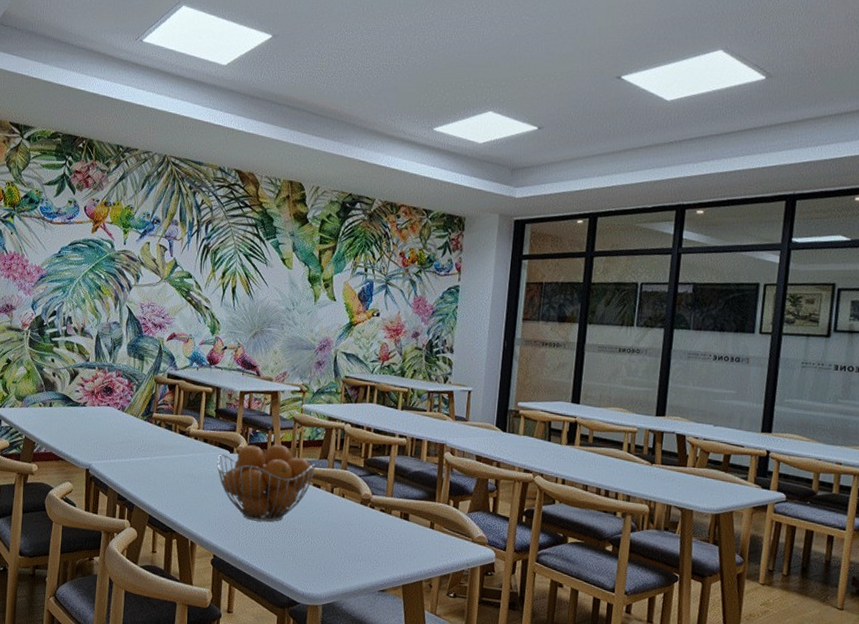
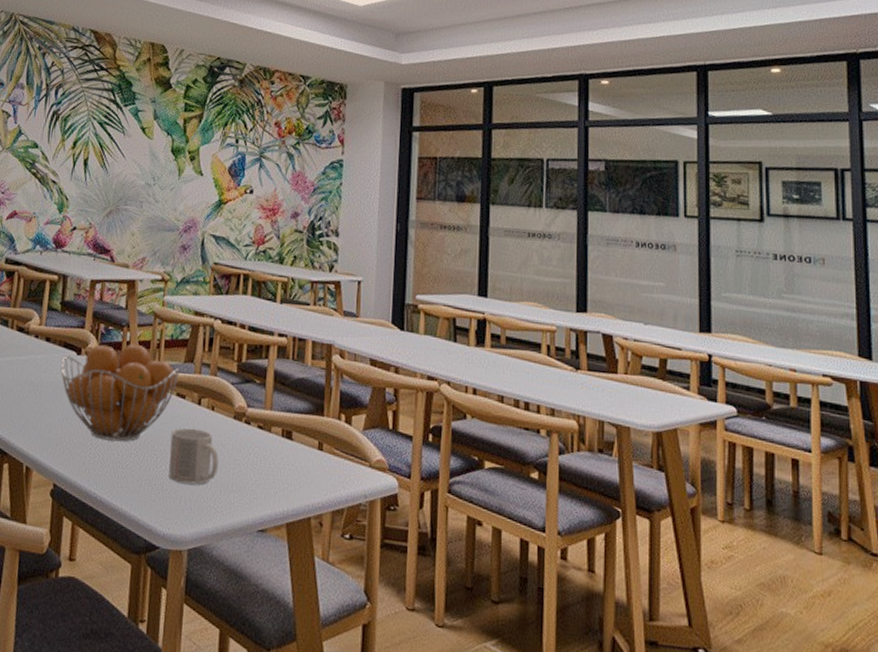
mug: none [307,511,348,556] -> present [169,428,219,485]

